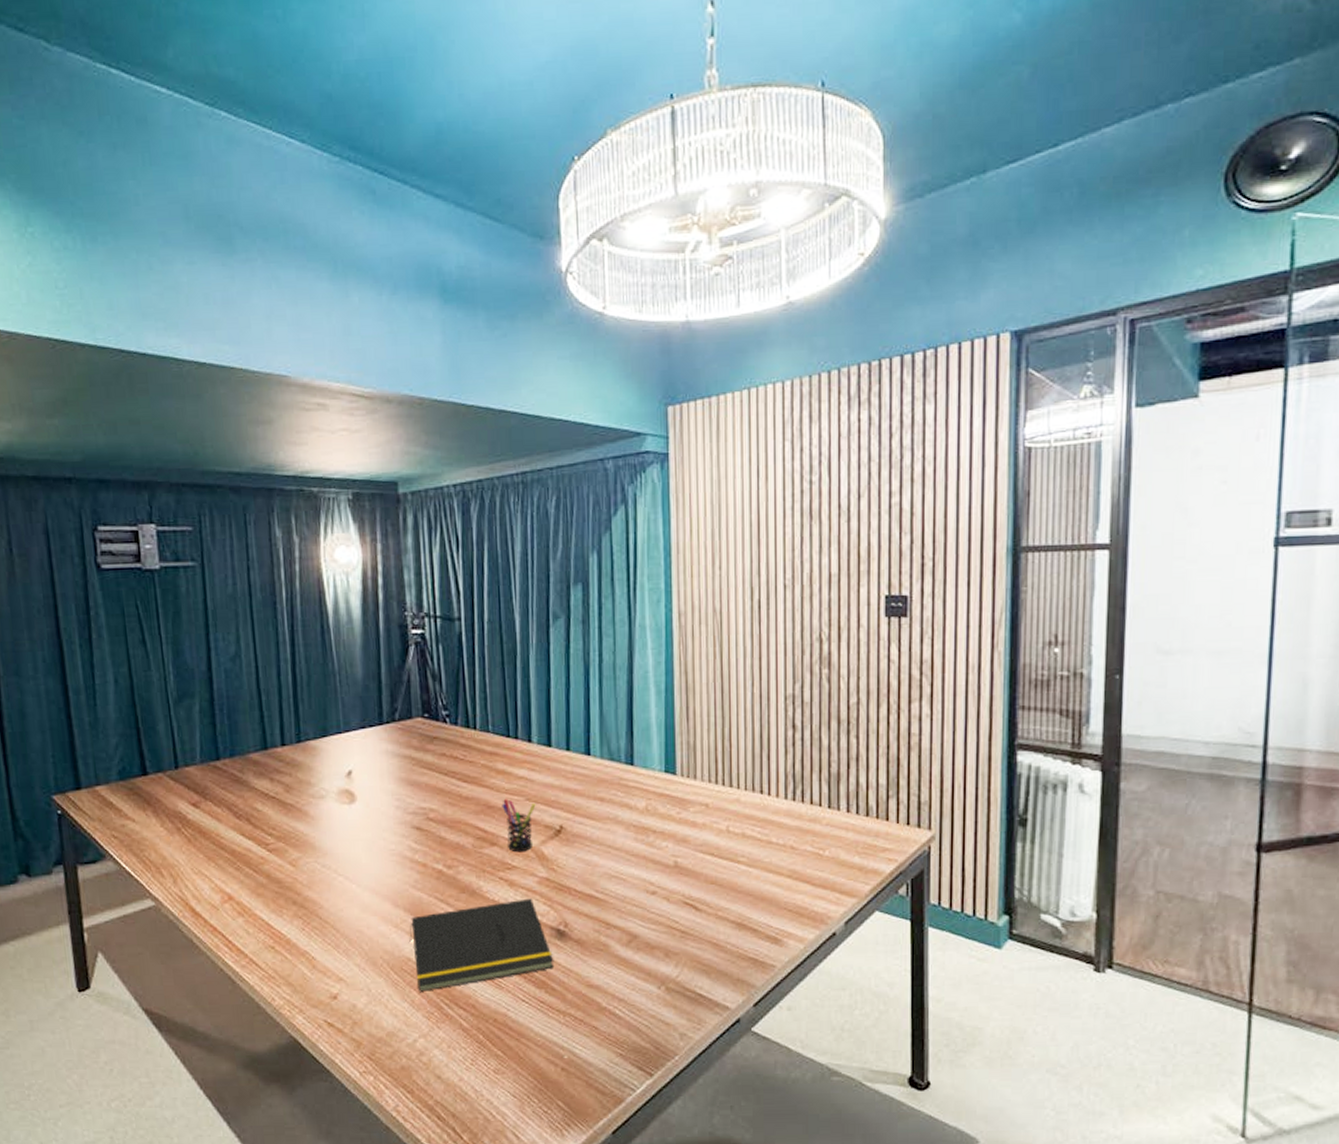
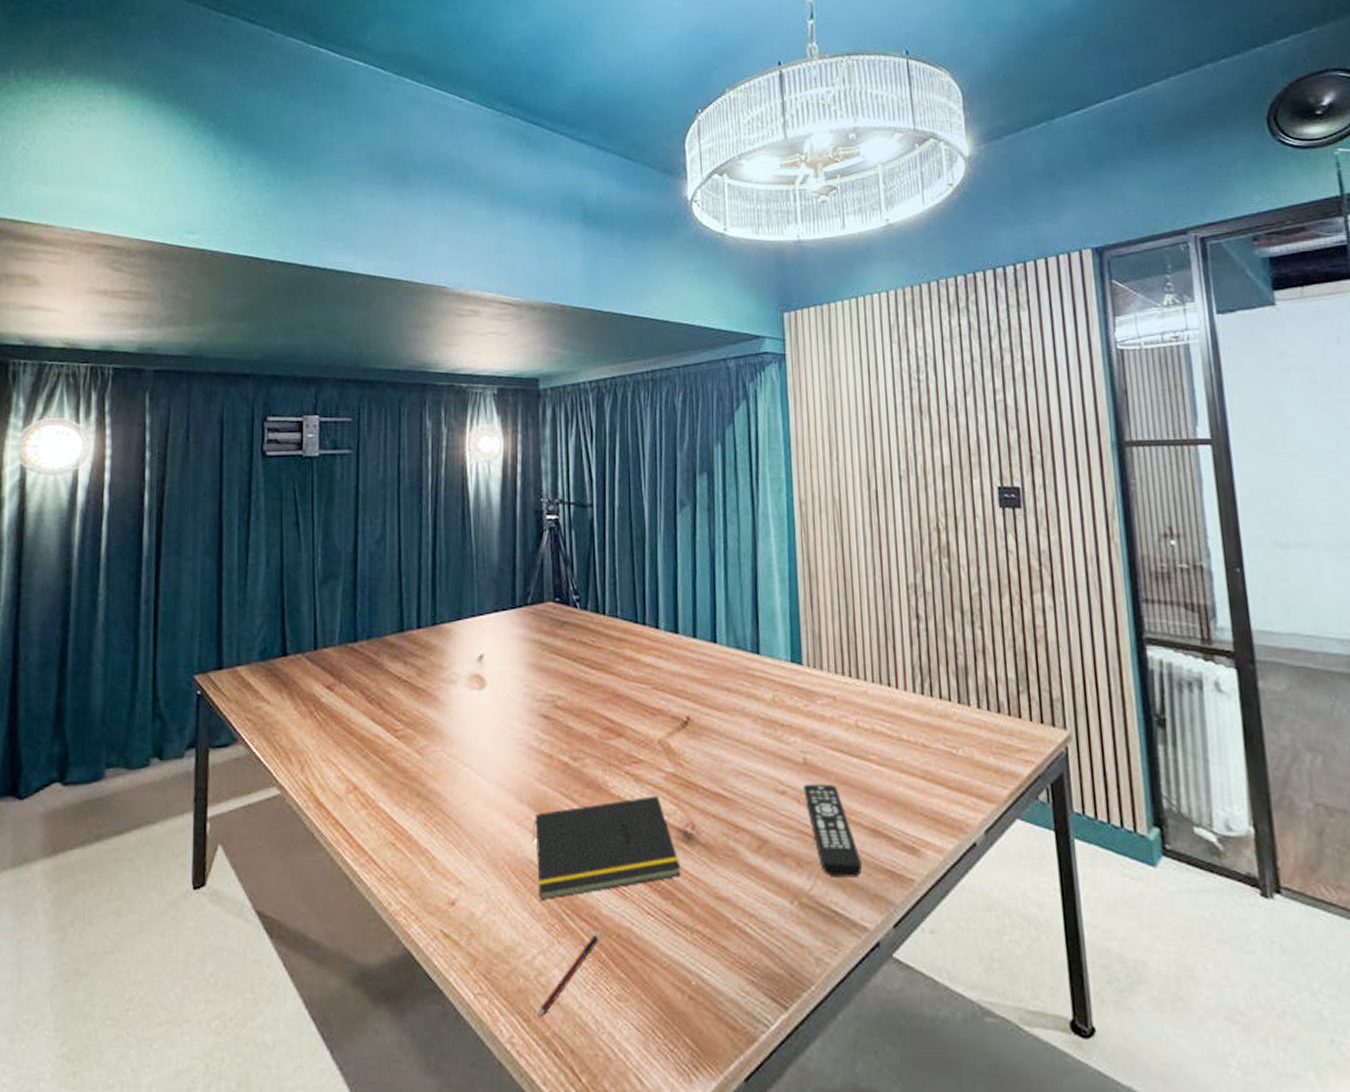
pen: none [422,1015,479,1088] -> present [539,929,602,1016]
pen holder: present [502,798,536,853] -> none [629,686,663,745]
remote control: none [673,884,726,966] -> present [803,784,862,878]

